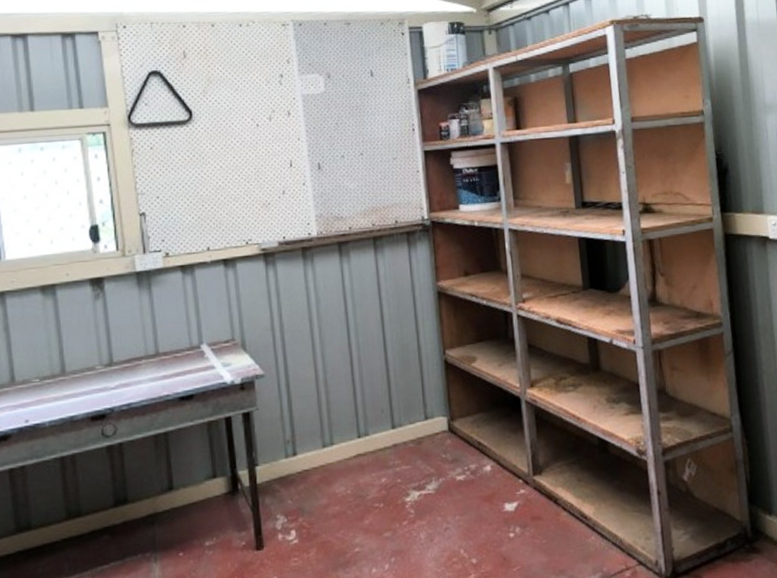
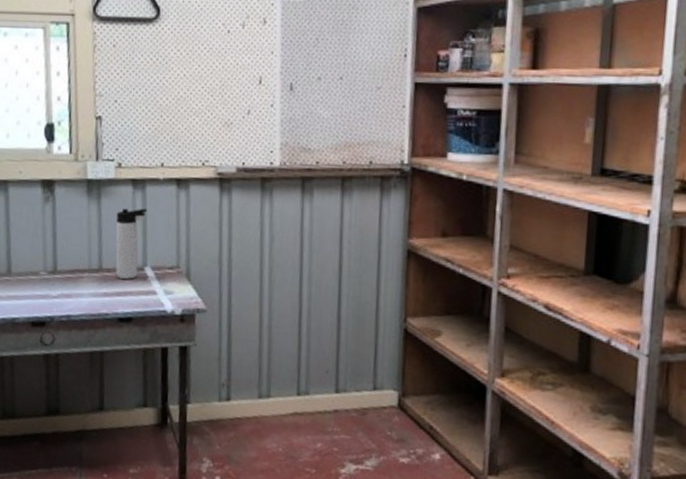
thermos bottle: none [168,290,198,360] -> present [115,208,147,279]

